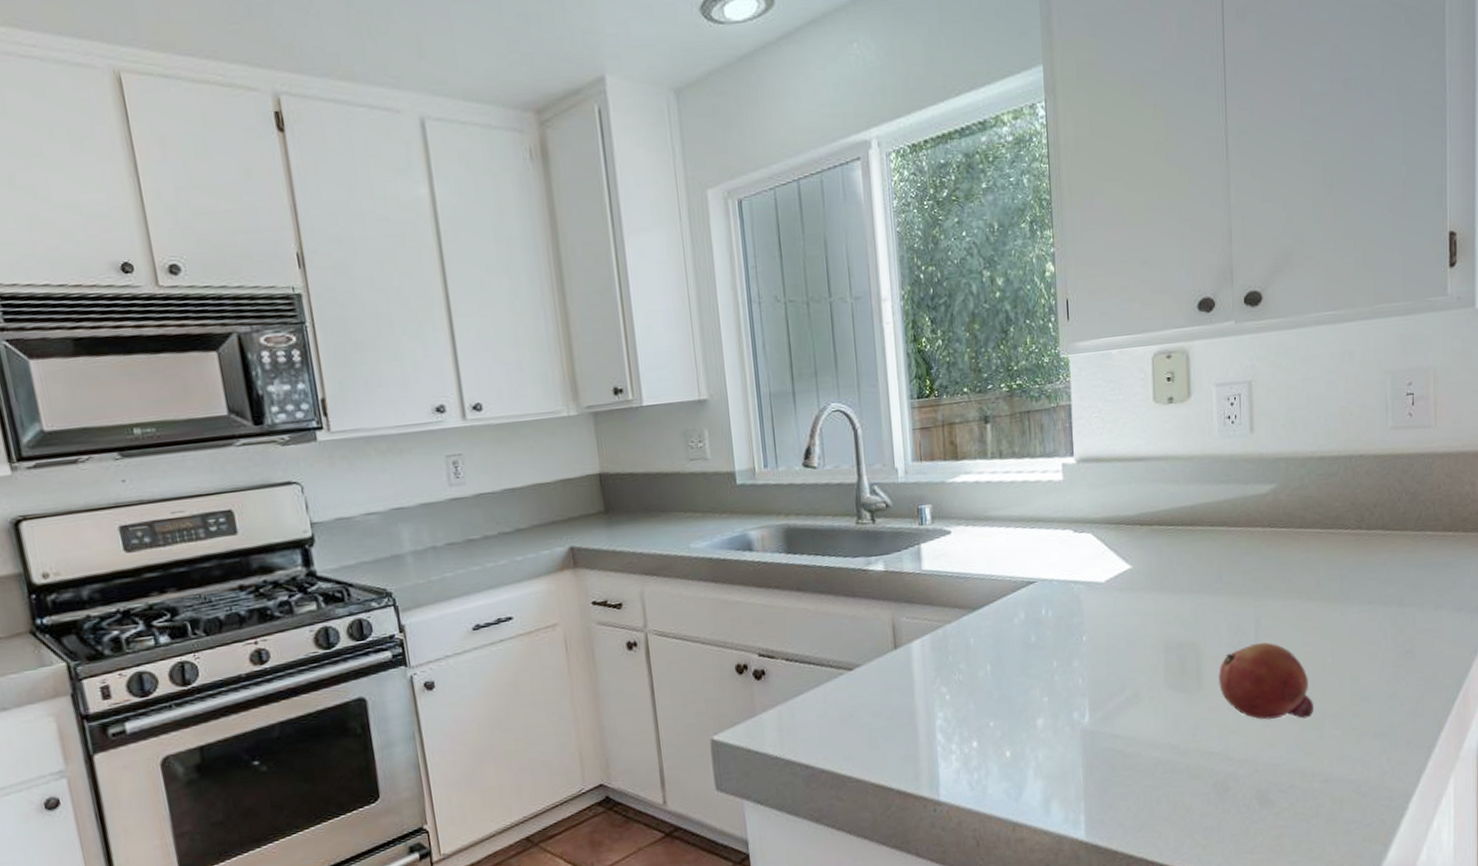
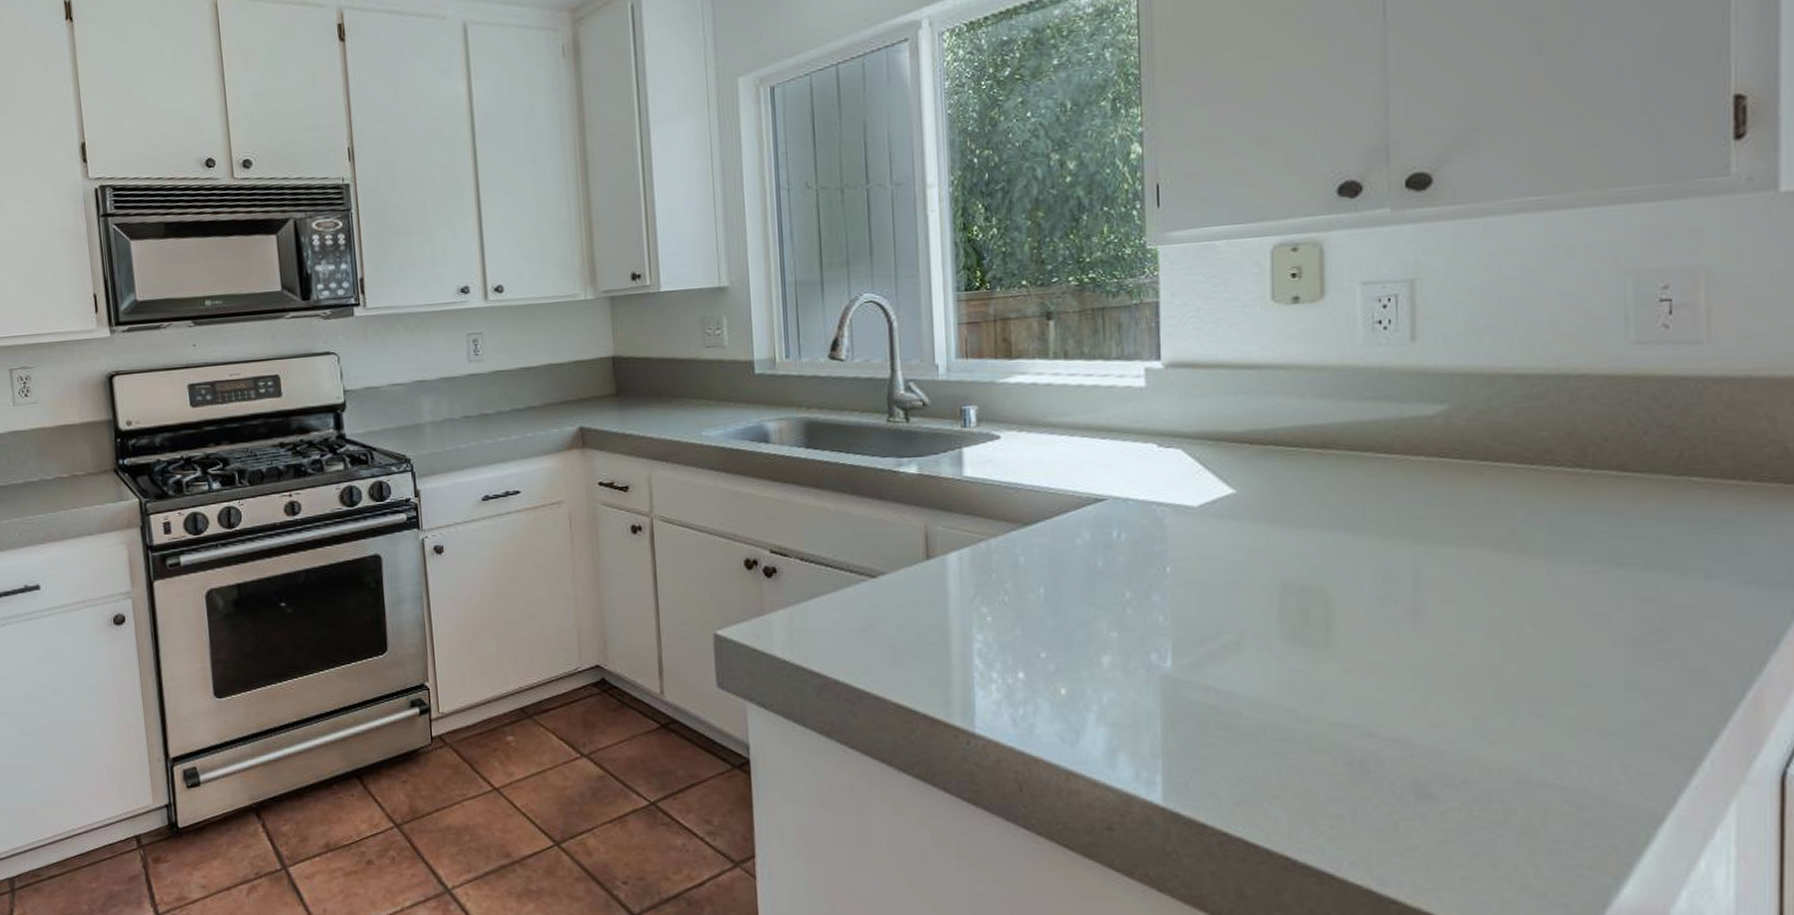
fruit: present [1219,642,1313,720] -> none [1357,598,1502,698]

